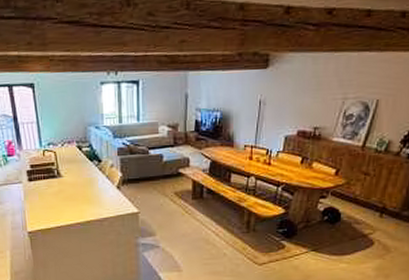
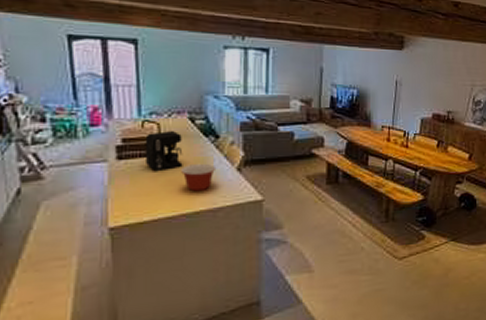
coffee maker: none [46,158,75,189] -> present [144,131,183,171]
mixing bowl: none [74,183,101,206] -> present [181,163,217,192]

